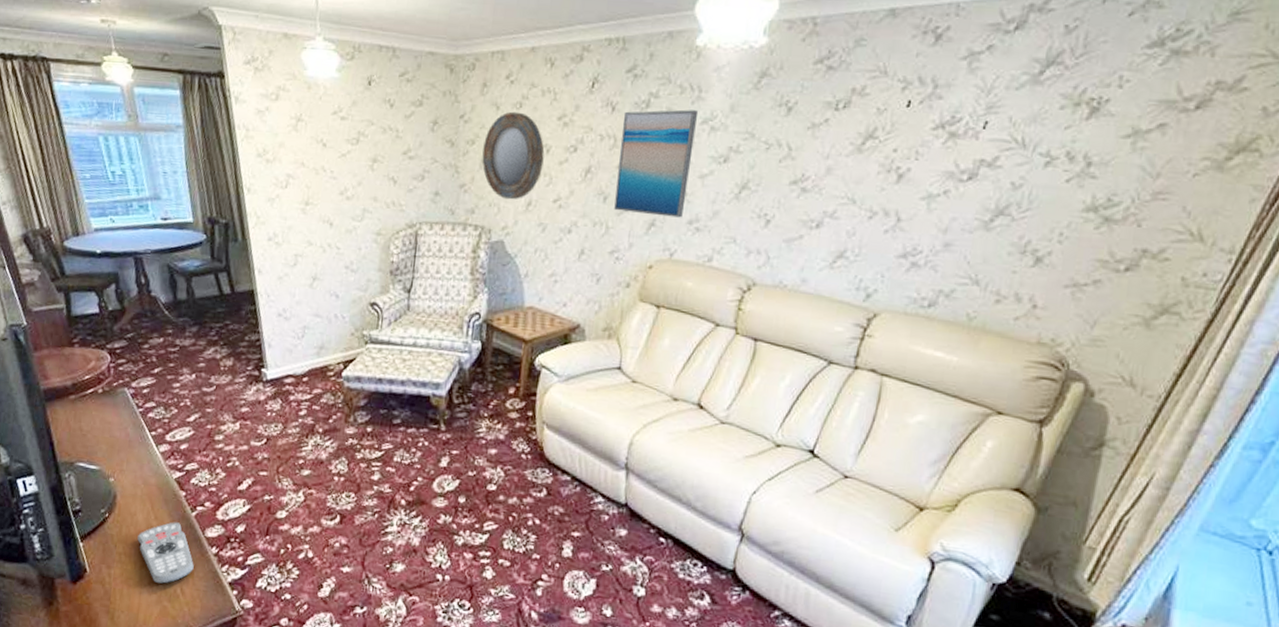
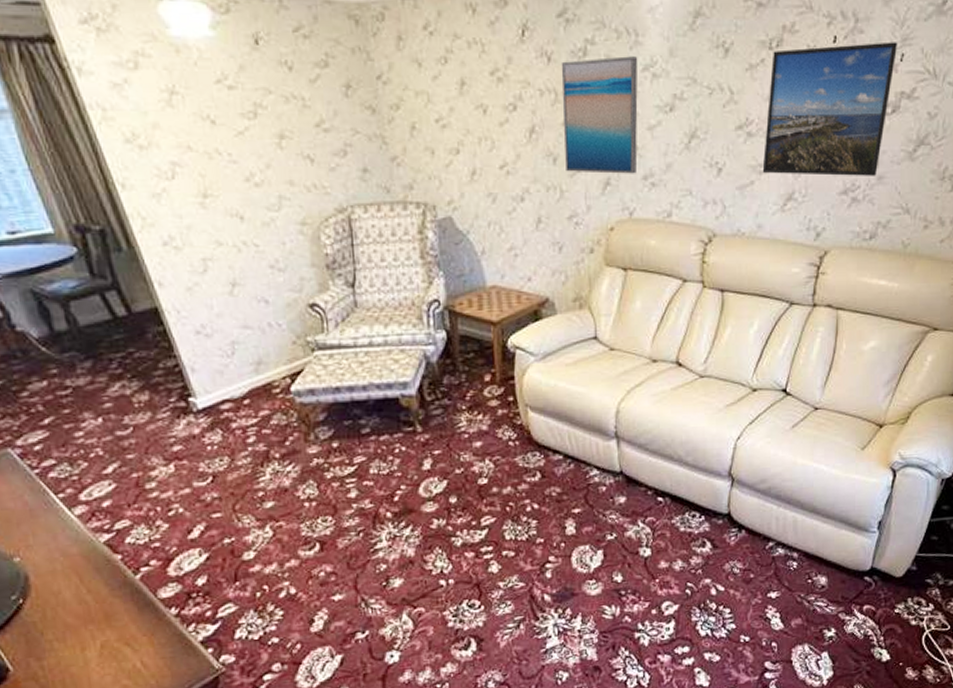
remote control: present [137,522,194,584] -> none [69,590,152,662]
home mirror: present [482,111,545,200] -> none [410,68,482,170]
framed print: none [813,108,982,243] -> present [762,42,898,176]

